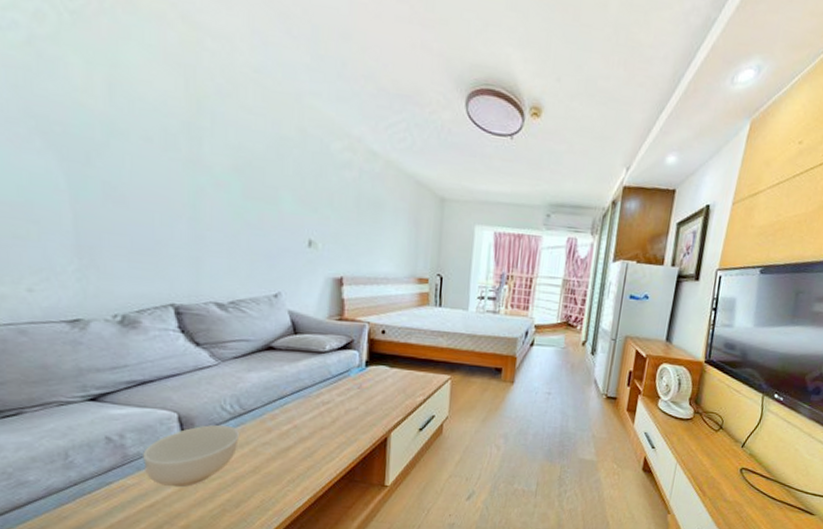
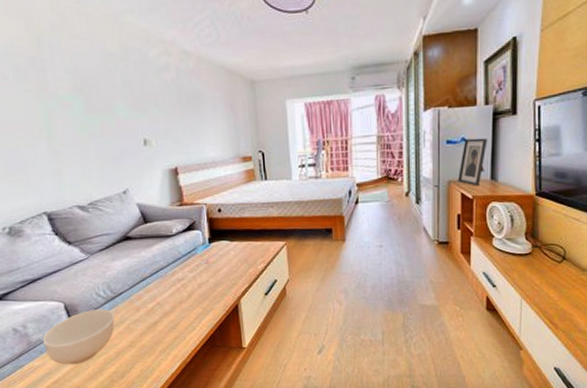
picture frame: none [635,297,669,345] -> present [458,138,488,186]

